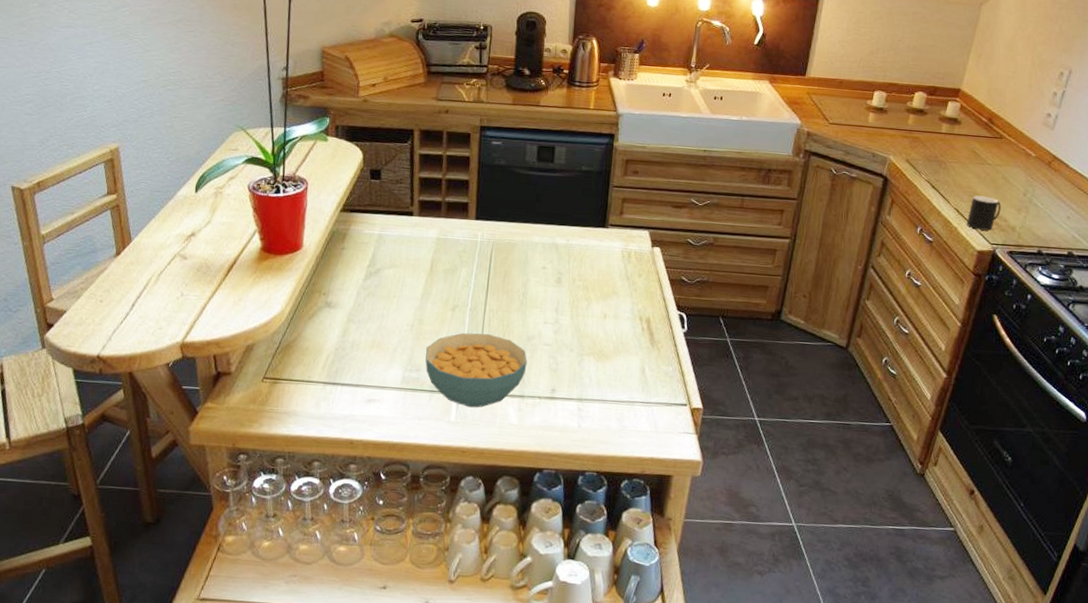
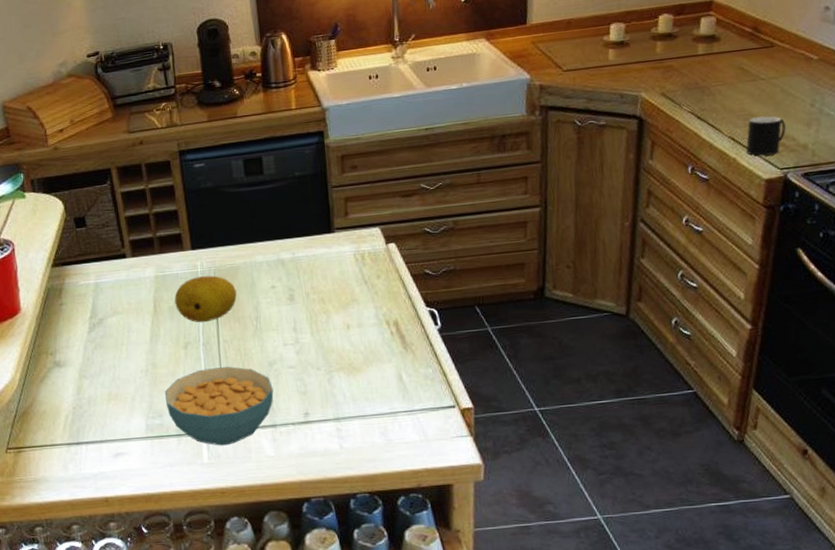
fruit: none [451,245,510,290] -> present [174,275,237,323]

